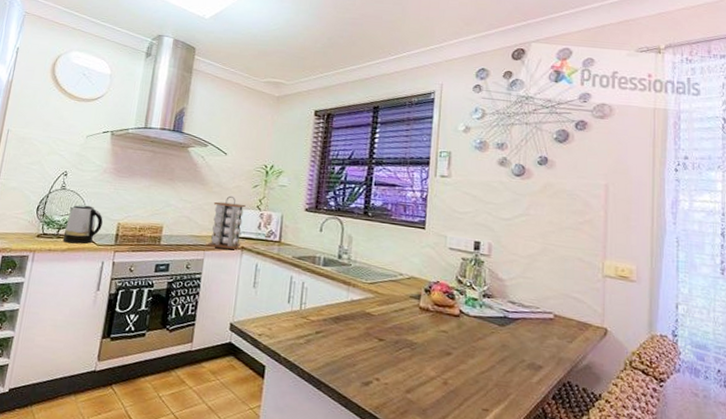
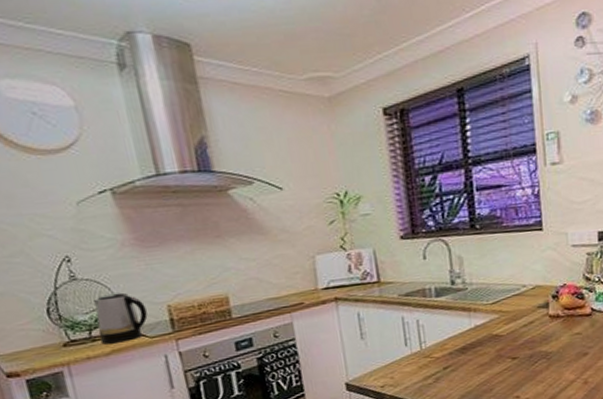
spice rack: present [208,195,246,250] -> none [284,240,334,307]

